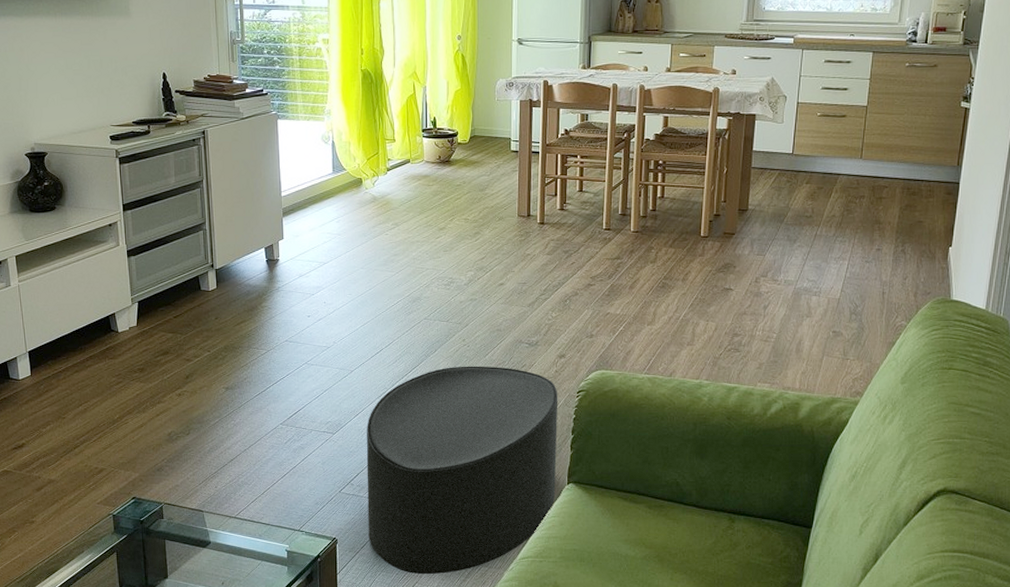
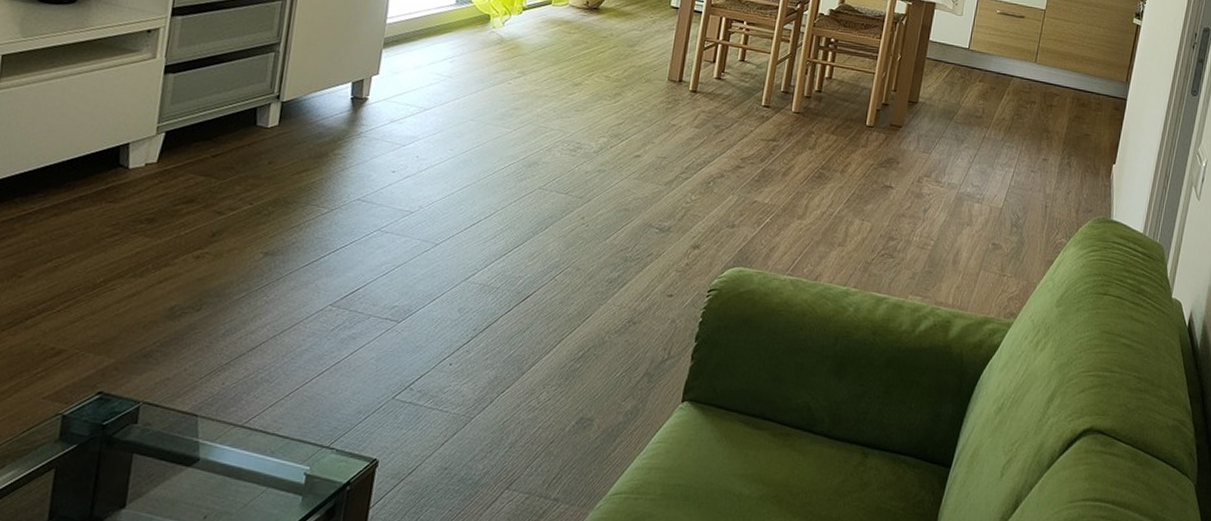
ottoman: present [366,366,558,575] -> none [420,249,686,513]

